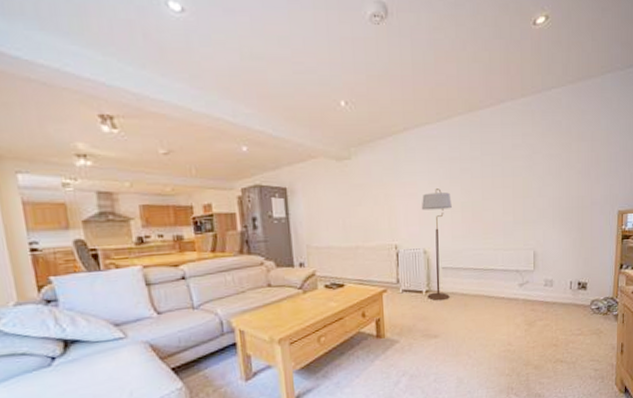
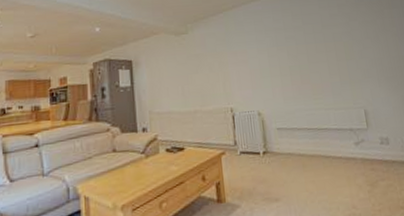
floor lamp: present [421,188,452,301] -> none [252,55,287,163]

